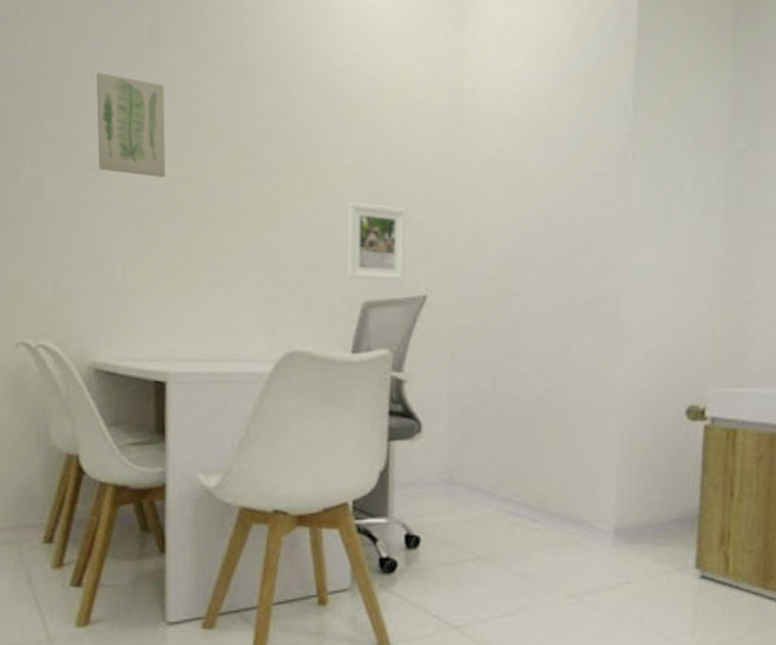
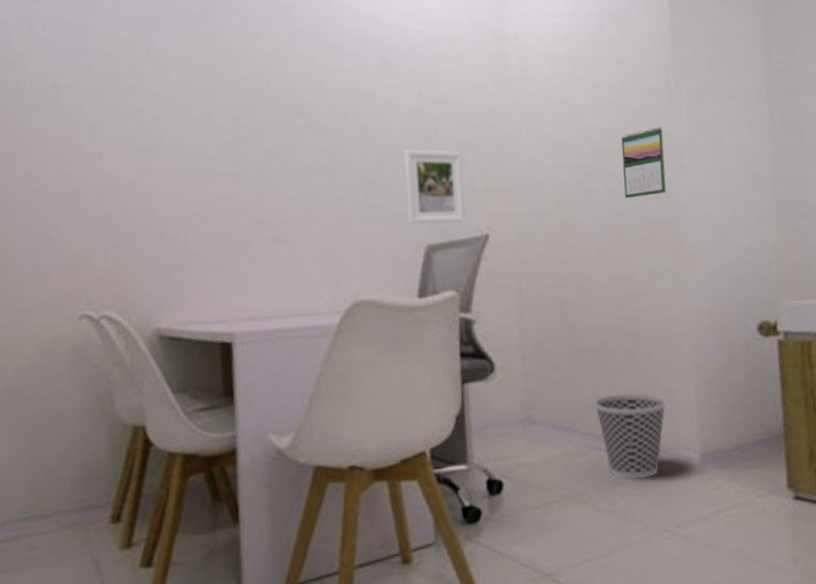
wall art: present [97,71,167,177] -> none [152,46,224,142]
wastebasket: none [516,464,587,547] -> present [594,393,667,480]
calendar: none [567,198,613,271] -> present [621,126,667,199]

